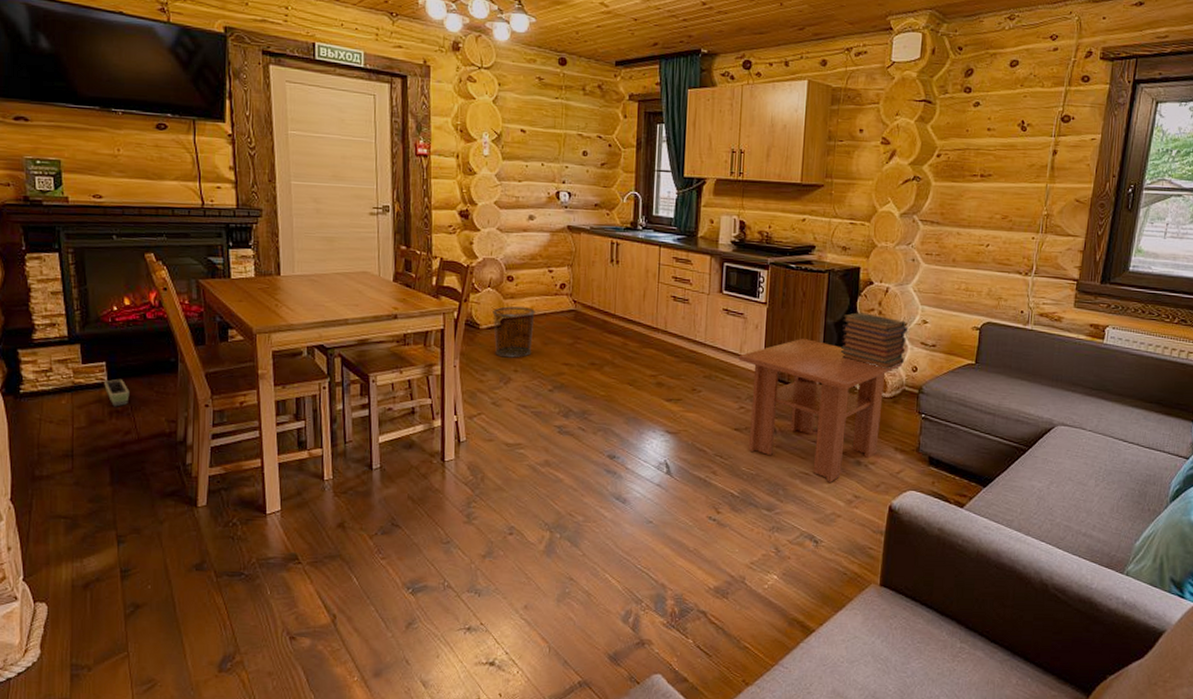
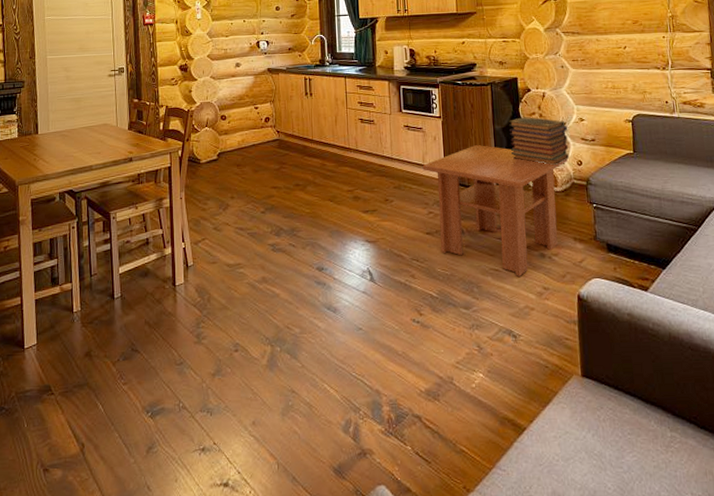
waste bin: present [492,306,535,358] -> none [210,141,246,187]

